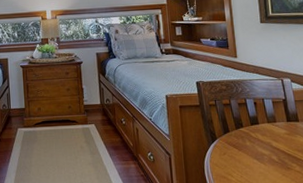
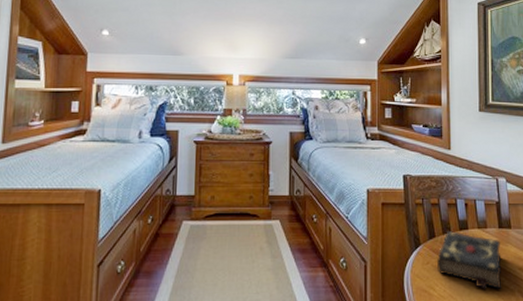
book: none [232,125,295,175] -> present [436,230,502,290]

